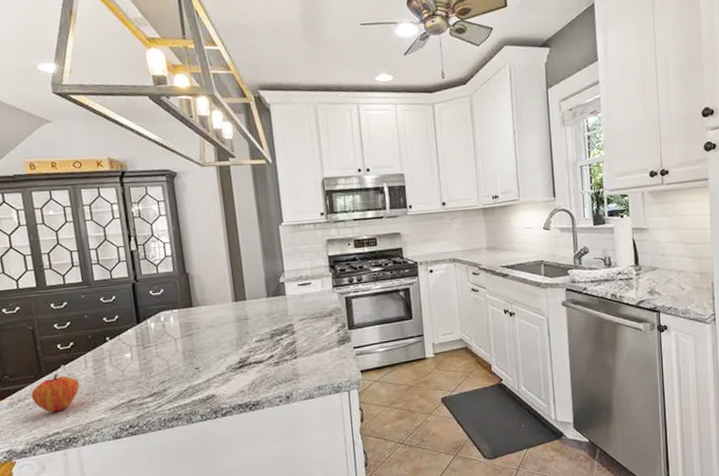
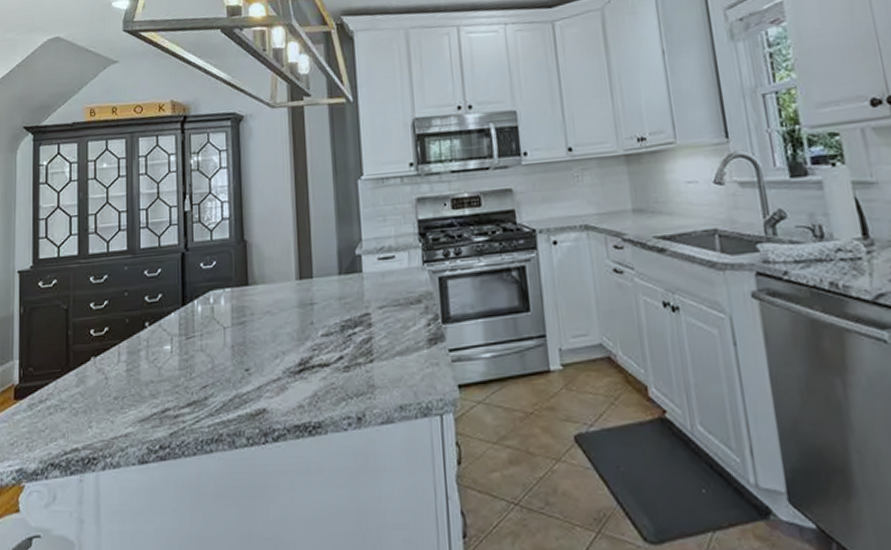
fruit: present [31,374,80,413] -> none [53,368,109,420]

